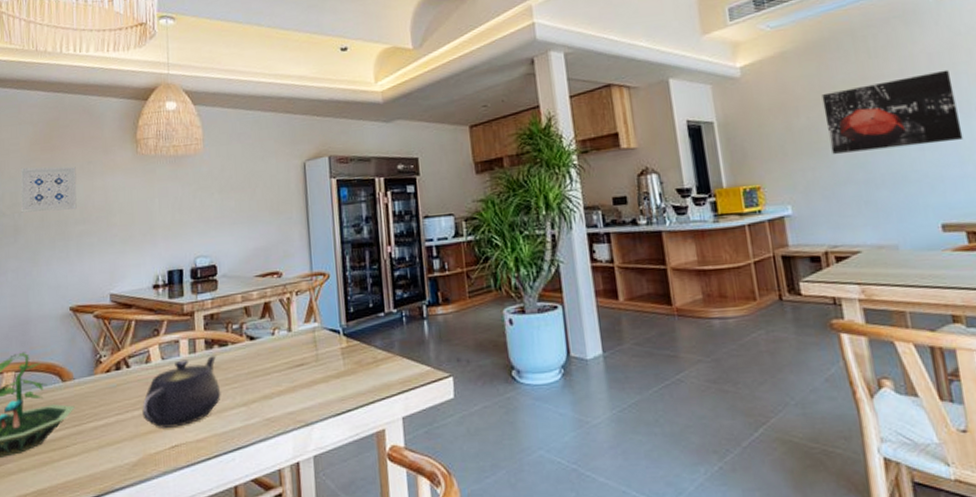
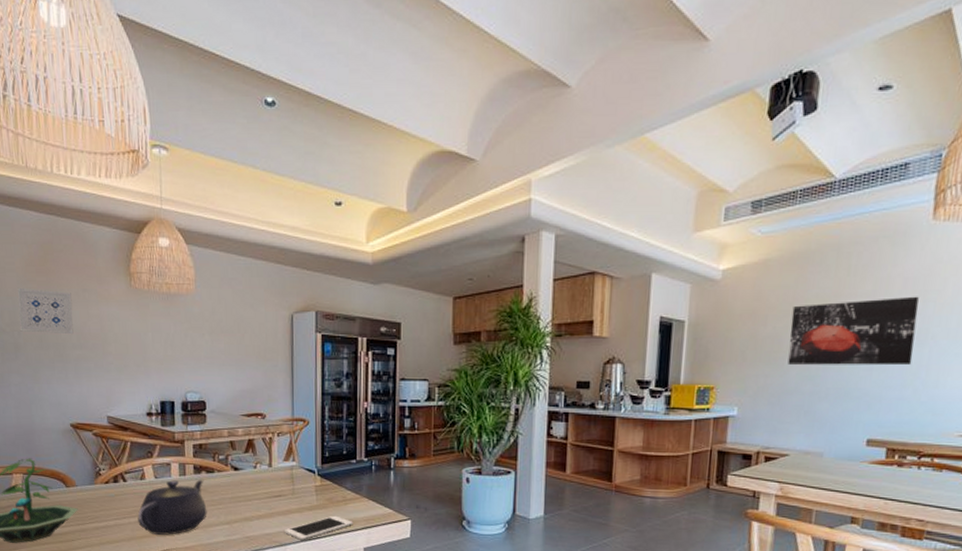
cell phone: none [309,381,388,416] -> present [284,515,353,540]

